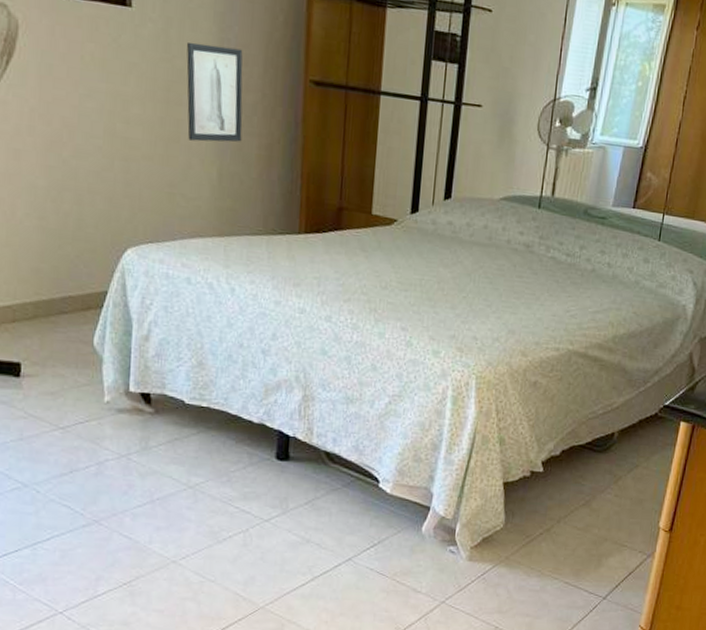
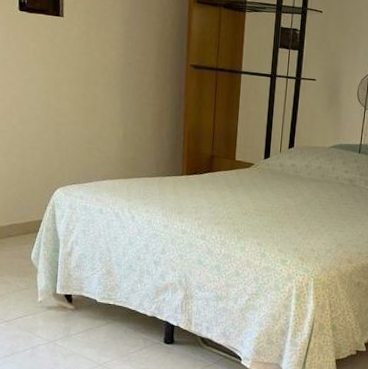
wall art: present [186,42,243,142] -> none [102,40,142,111]

